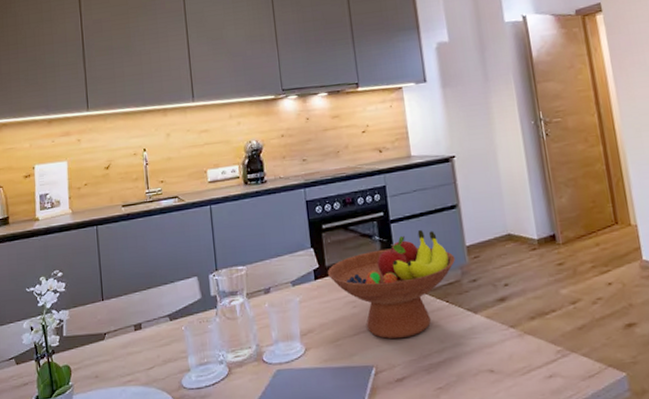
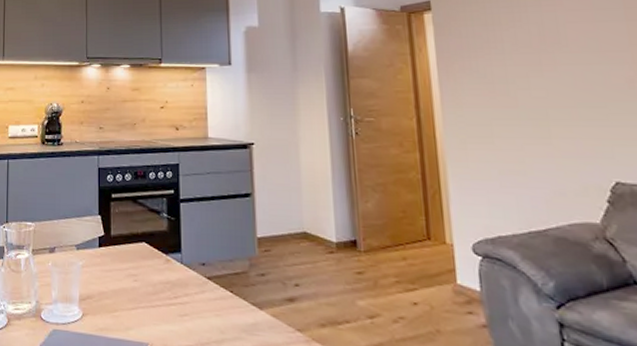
fruit bowl: present [327,229,455,339] -> none [111,213,244,322]

